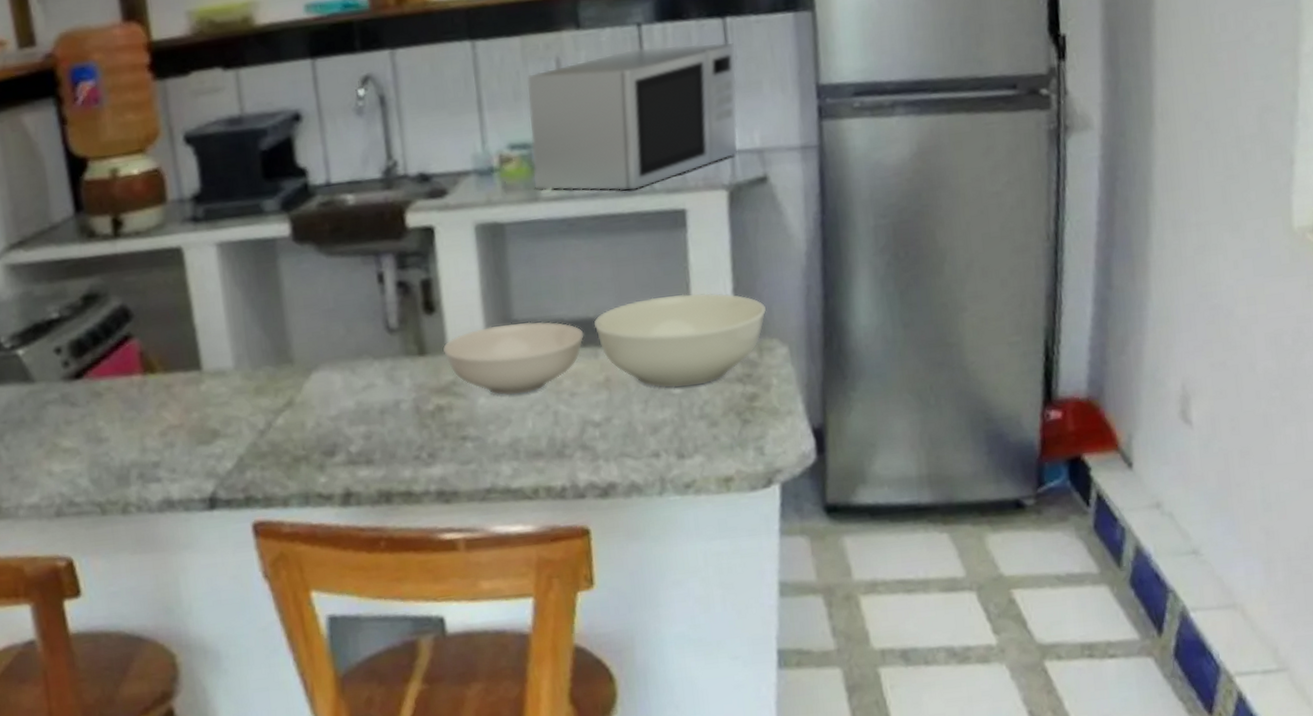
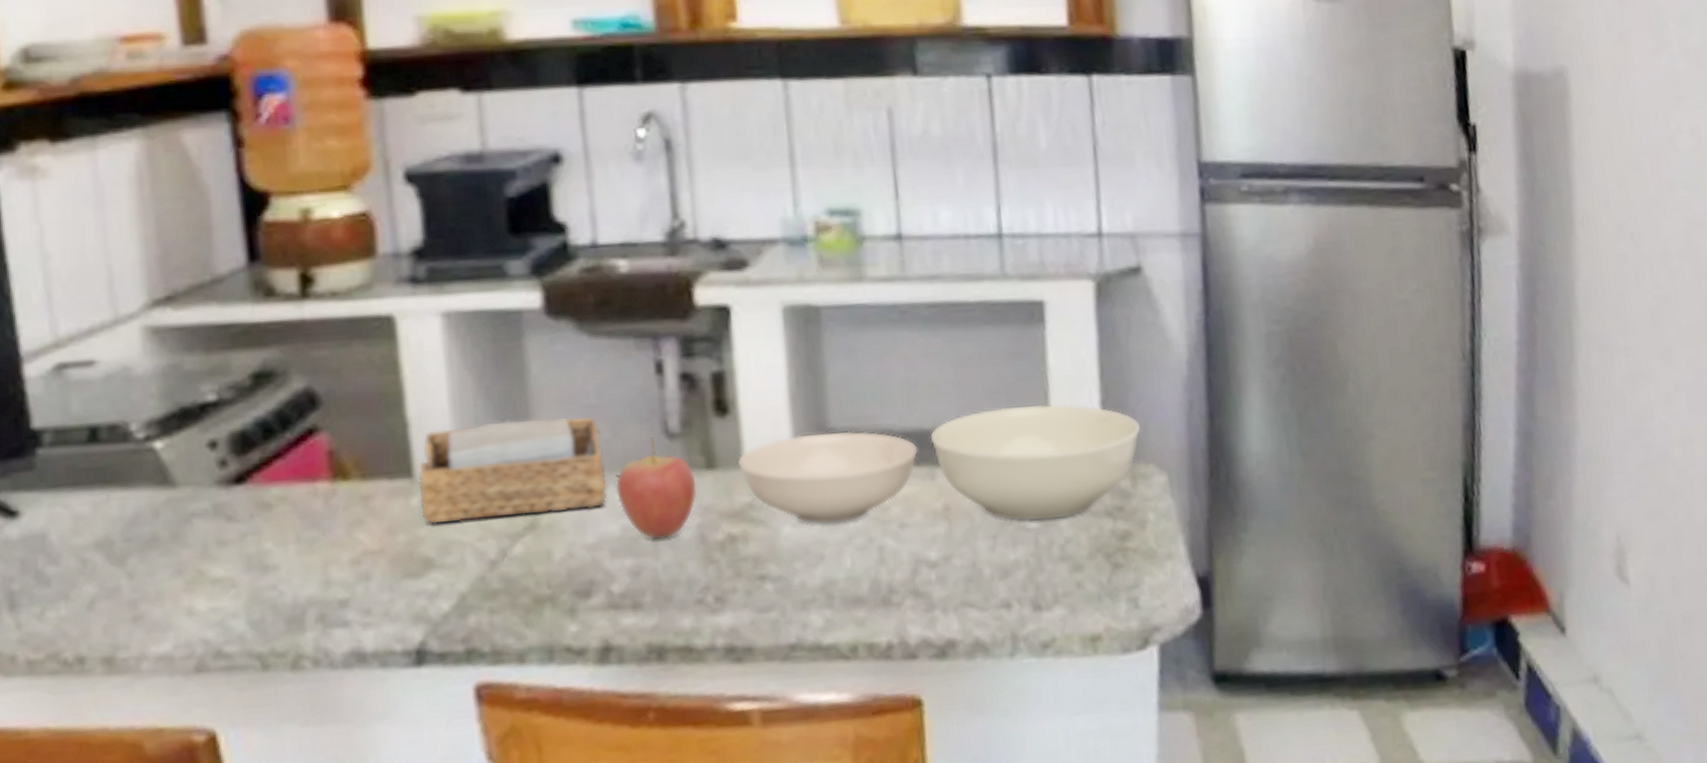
napkin holder: none [205,318,344,404] -> present [418,416,607,524]
fruit: none [350,332,412,411] -> present [616,437,697,539]
microwave: present [527,43,738,191] -> none [851,104,1106,275]

